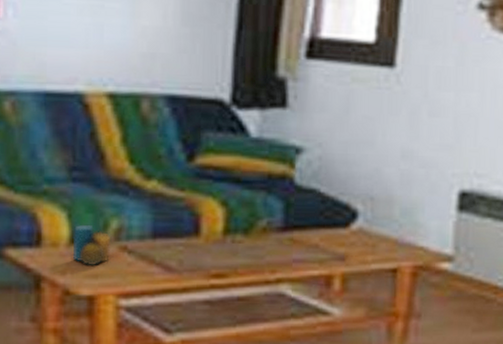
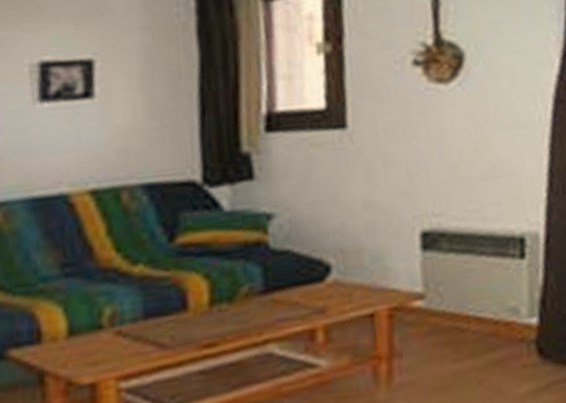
candle: present [72,224,111,267] -> none [70,315,107,355]

